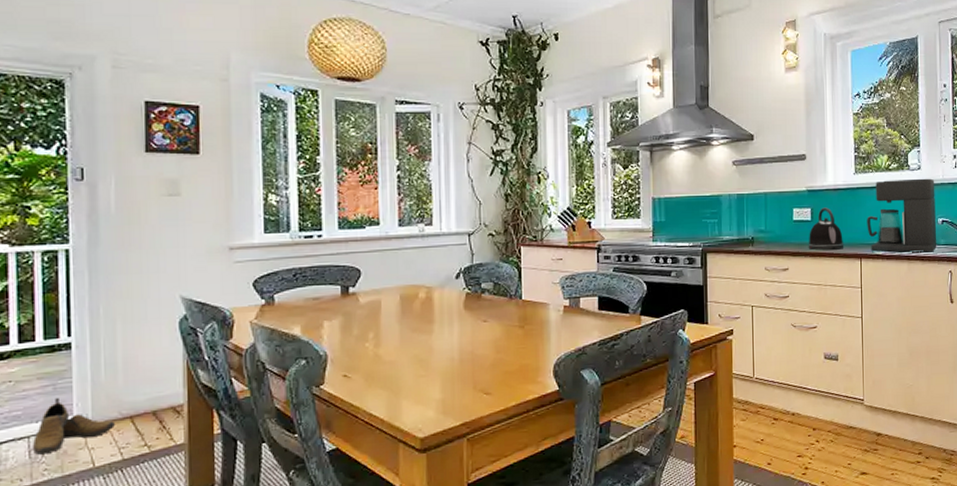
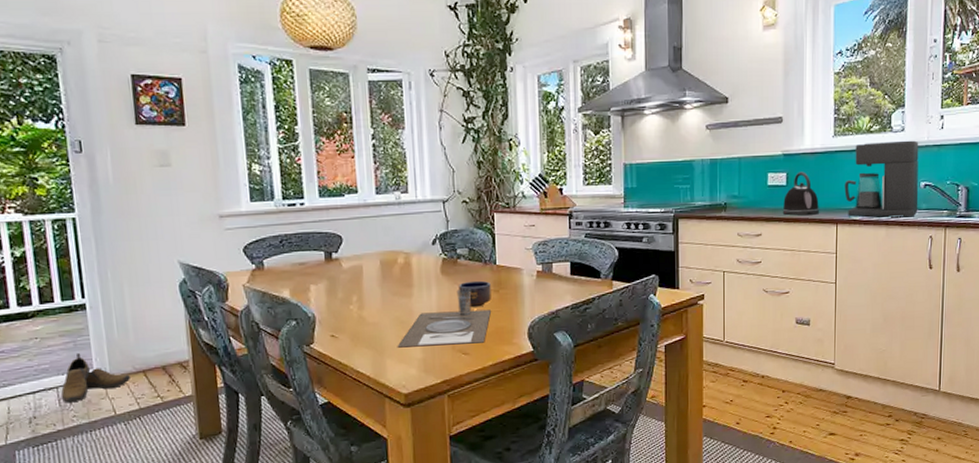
place setting: none [414,325,515,388] -> present [397,289,491,348]
mug: none [482,316,516,344] -> present [459,280,491,308]

